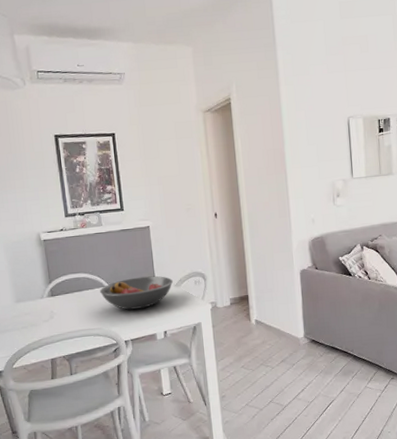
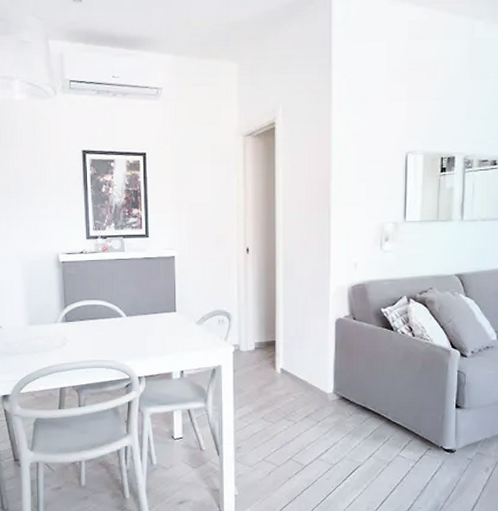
fruit bowl: present [100,276,173,310] -> none [116,310,194,344]

